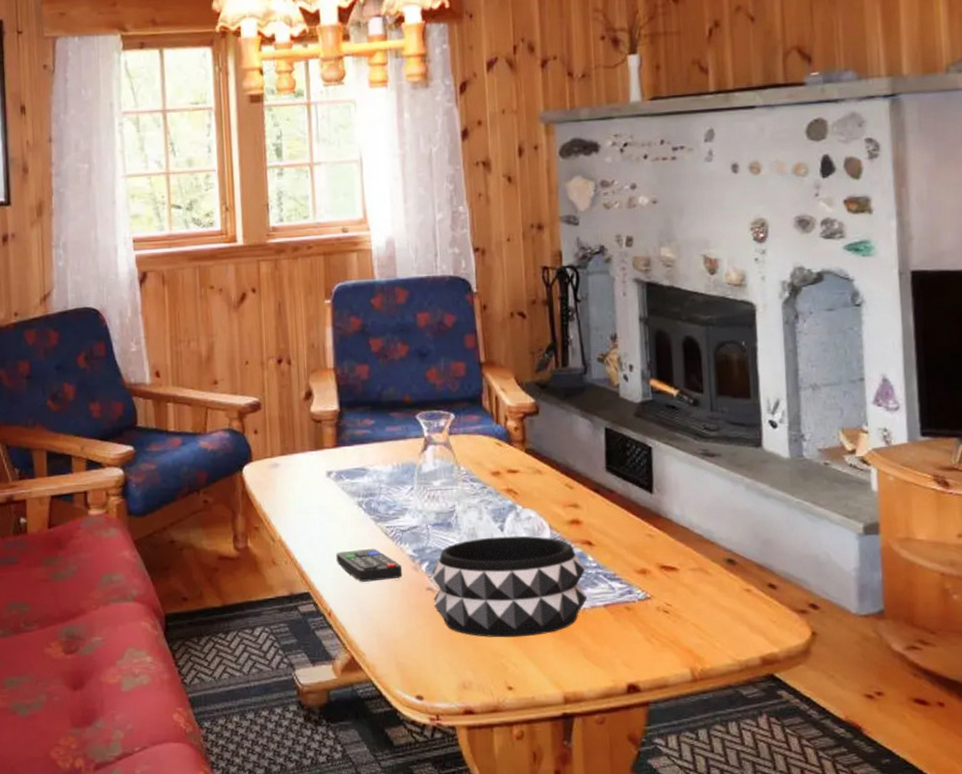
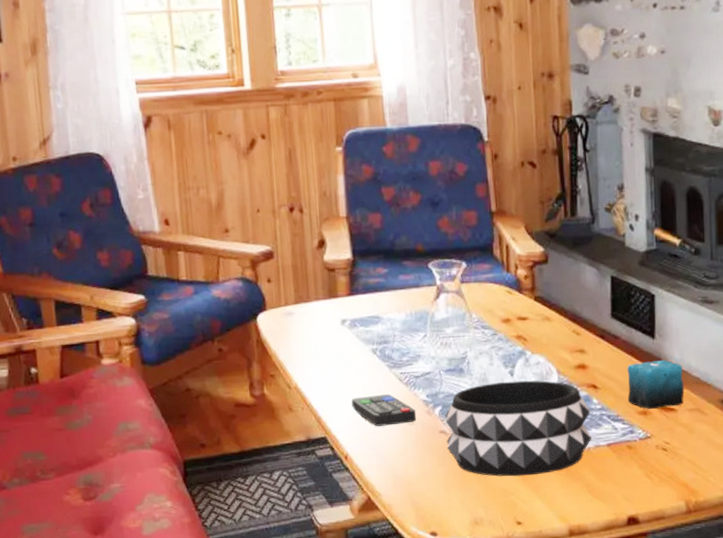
candle: none [624,505,686,568] -> present [627,350,684,409]

